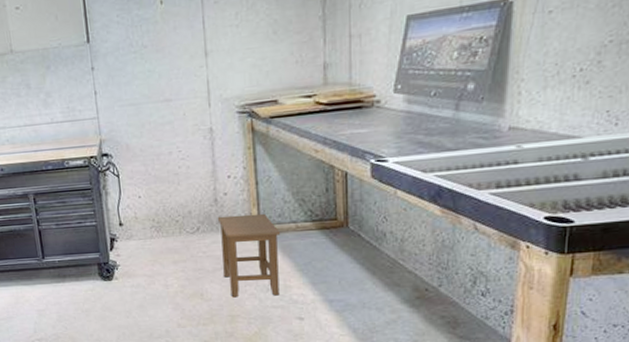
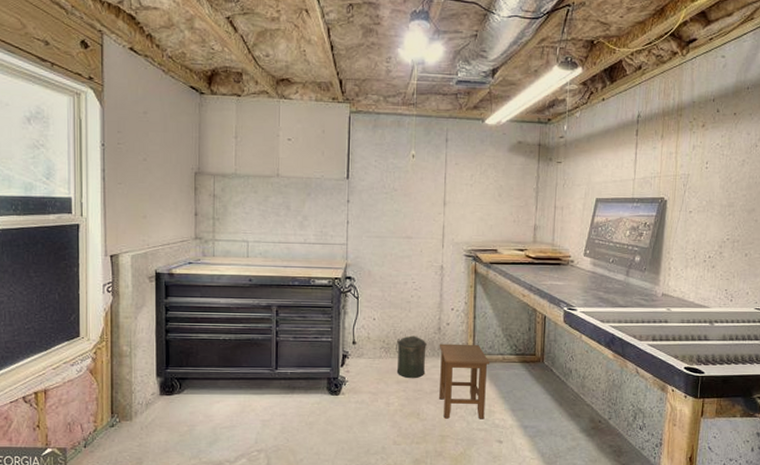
canister: none [167,210,204,258] -> present [396,335,428,379]

